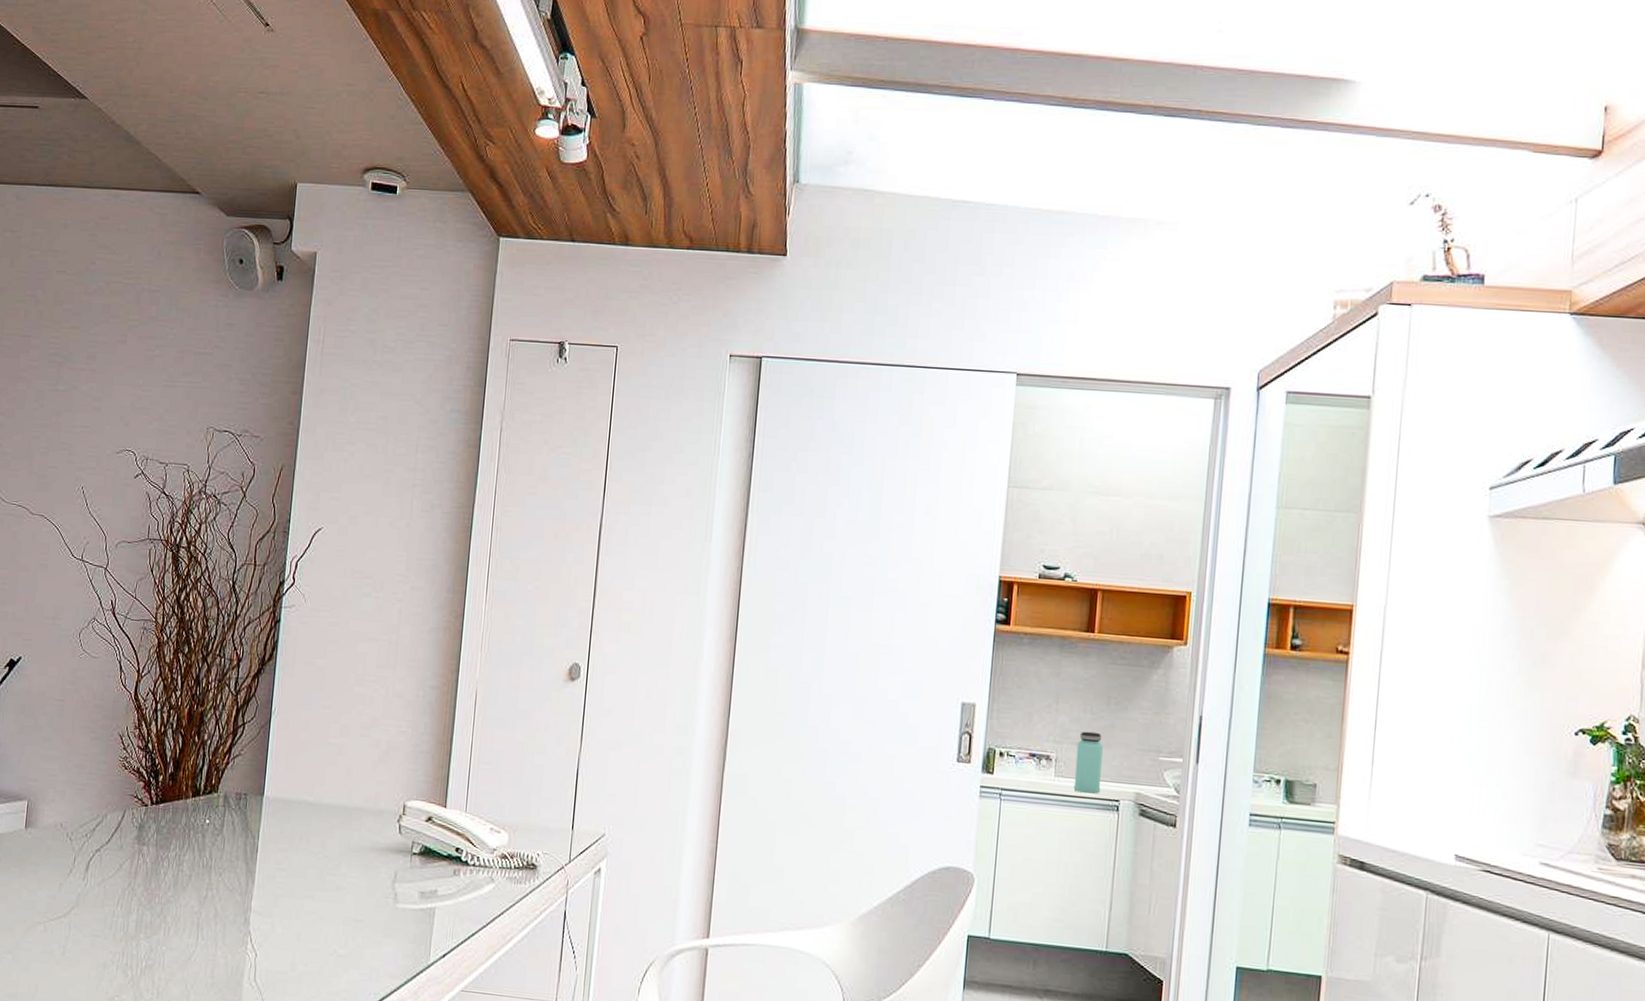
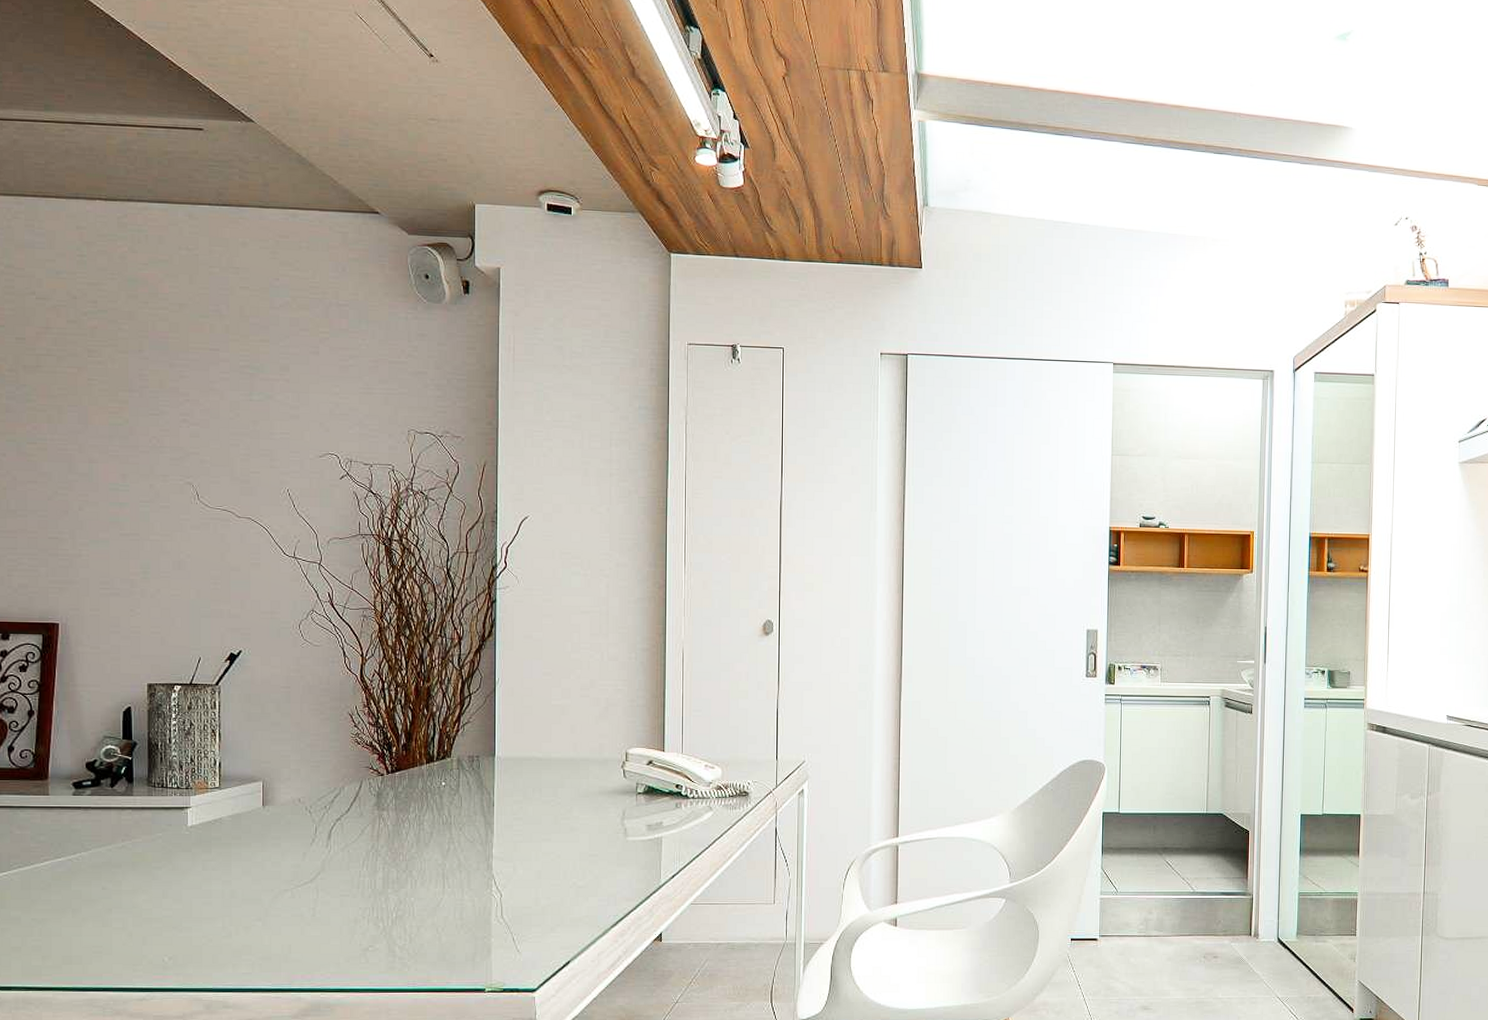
bottle: present [1073,731,1103,794] -> none [1175,645,1195,693]

